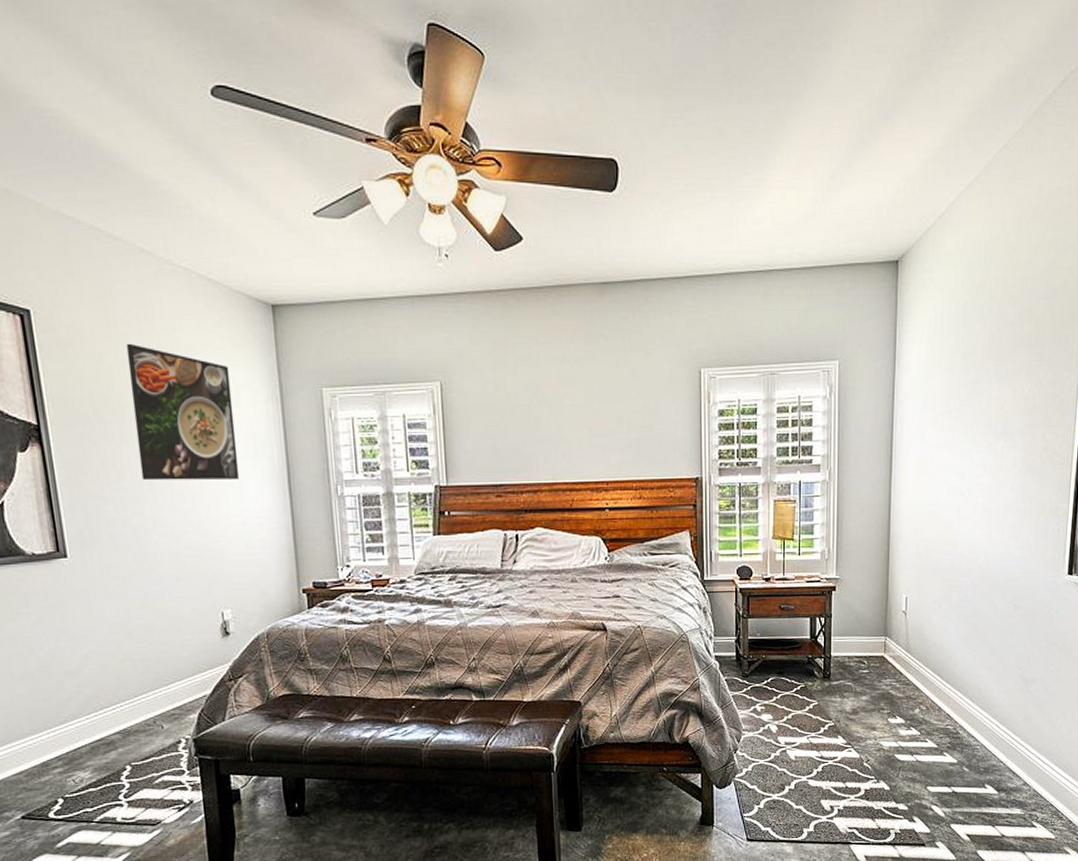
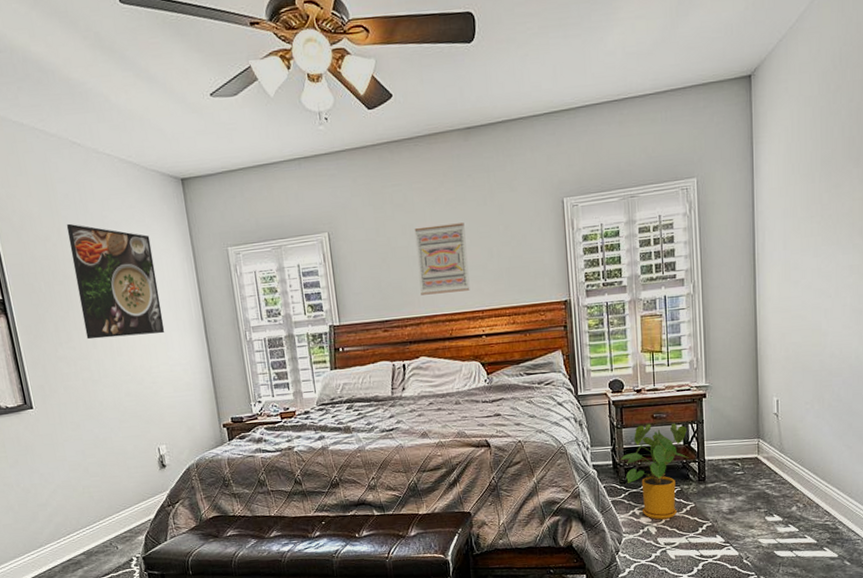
wall art: none [538,385,595,460] -> present [414,223,470,295]
house plant: none [744,615,815,718] -> present [620,423,689,520]

